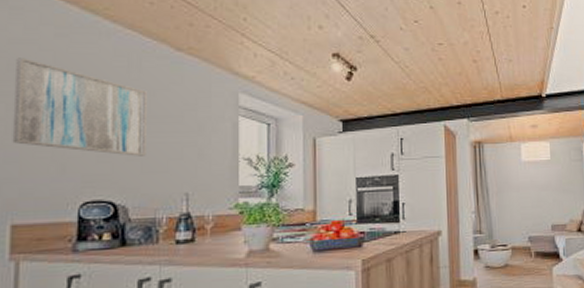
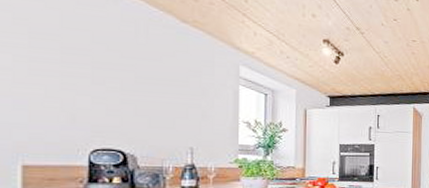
wall art: present [12,58,147,156] -> none [20,12,154,113]

